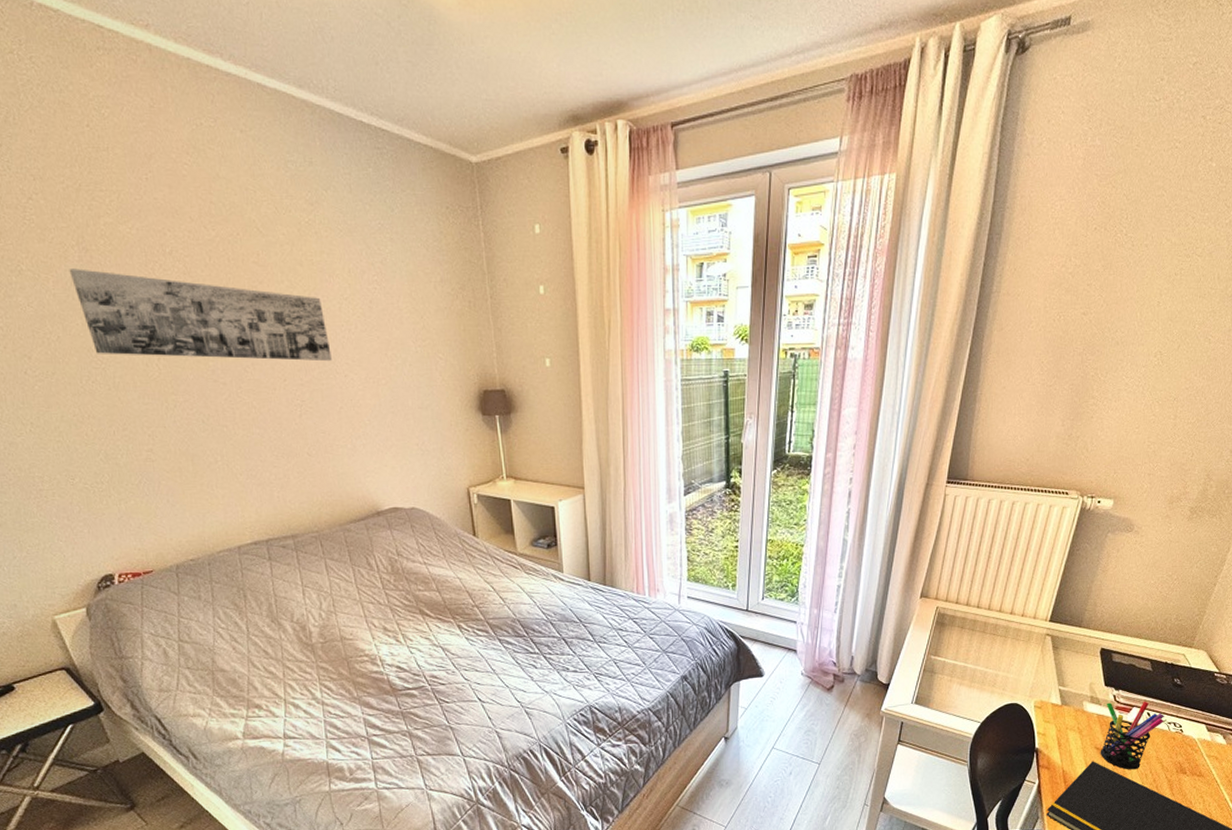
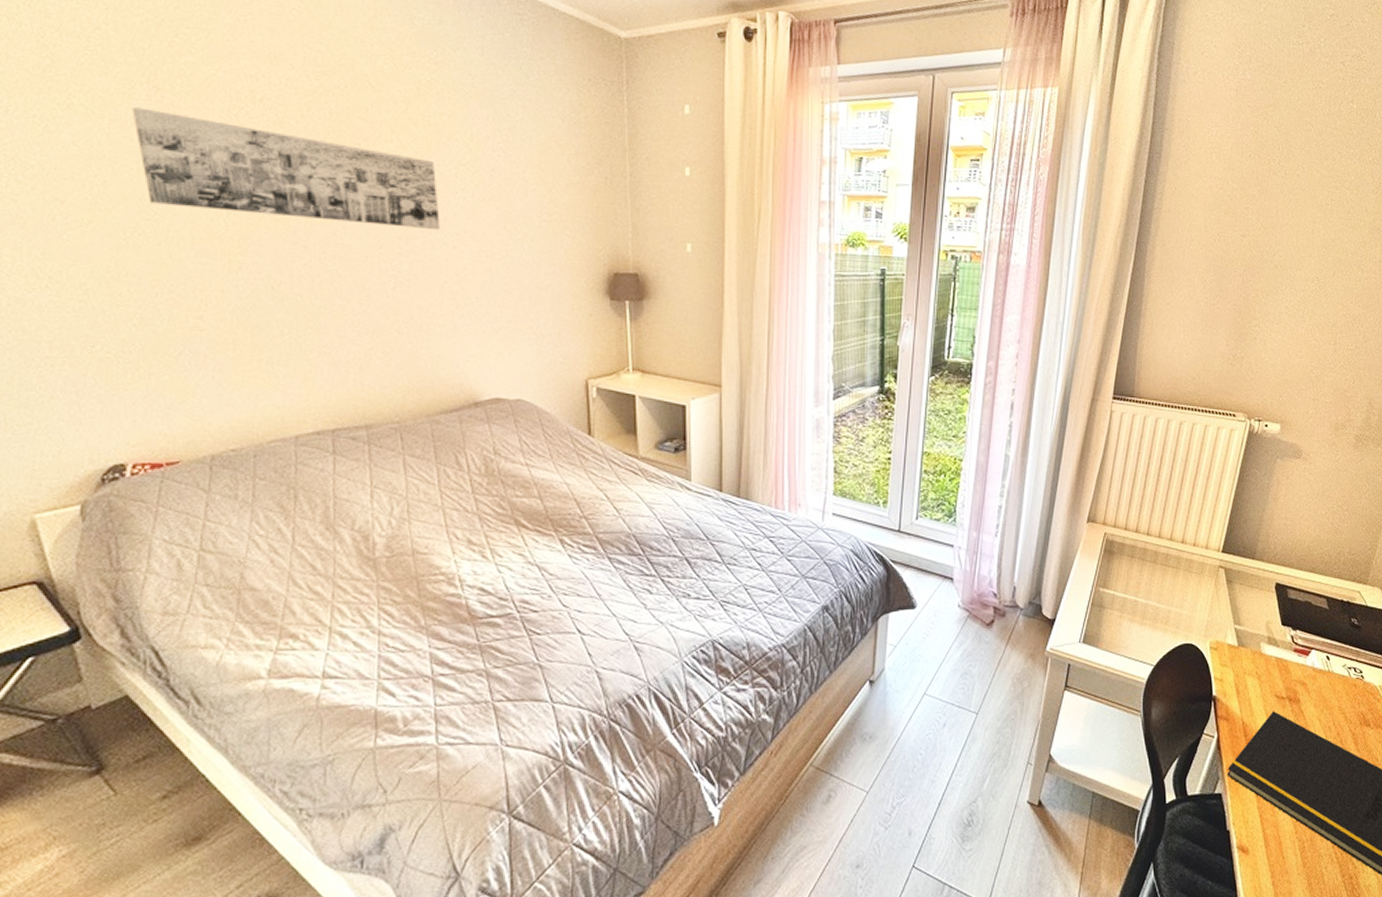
pen holder: present [1100,702,1165,770] -> none [1280,644,1345,722]

